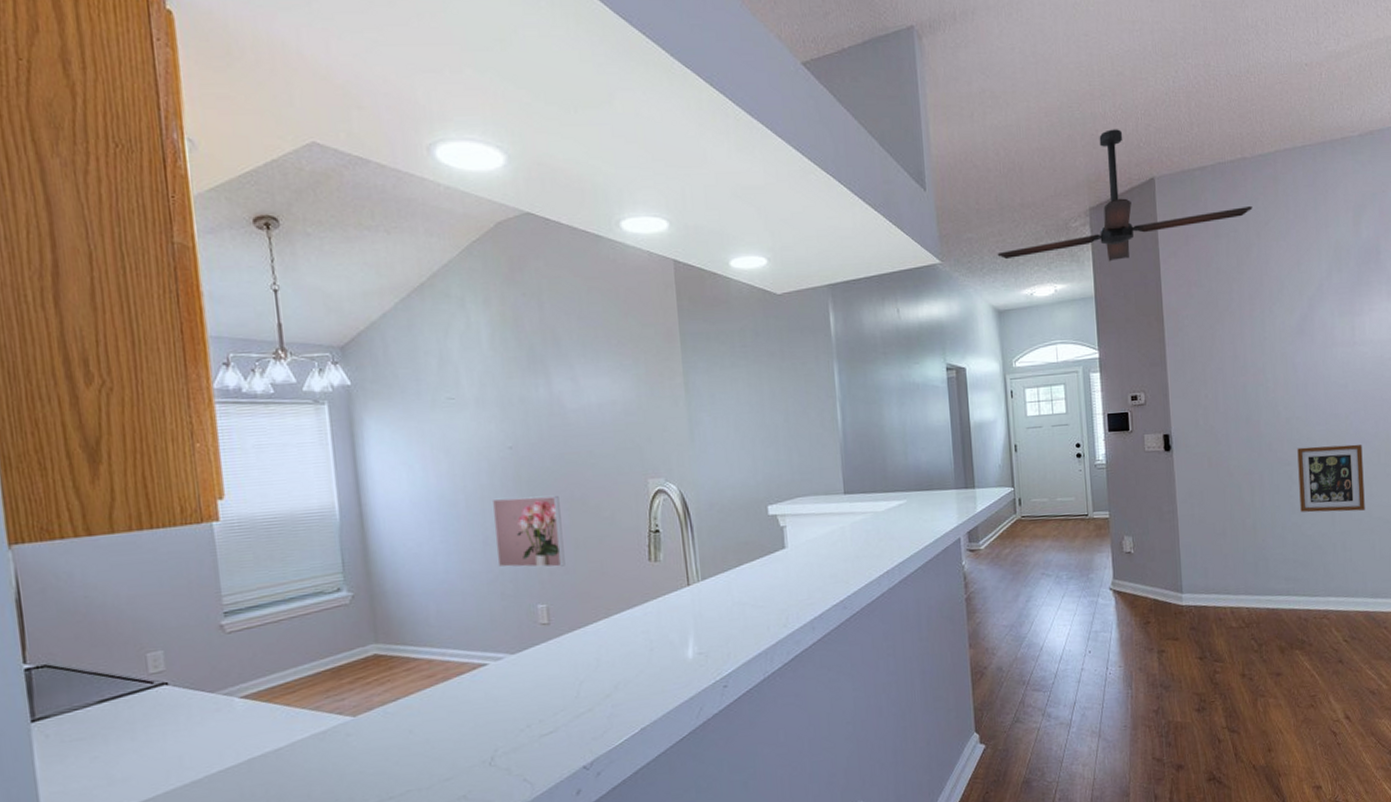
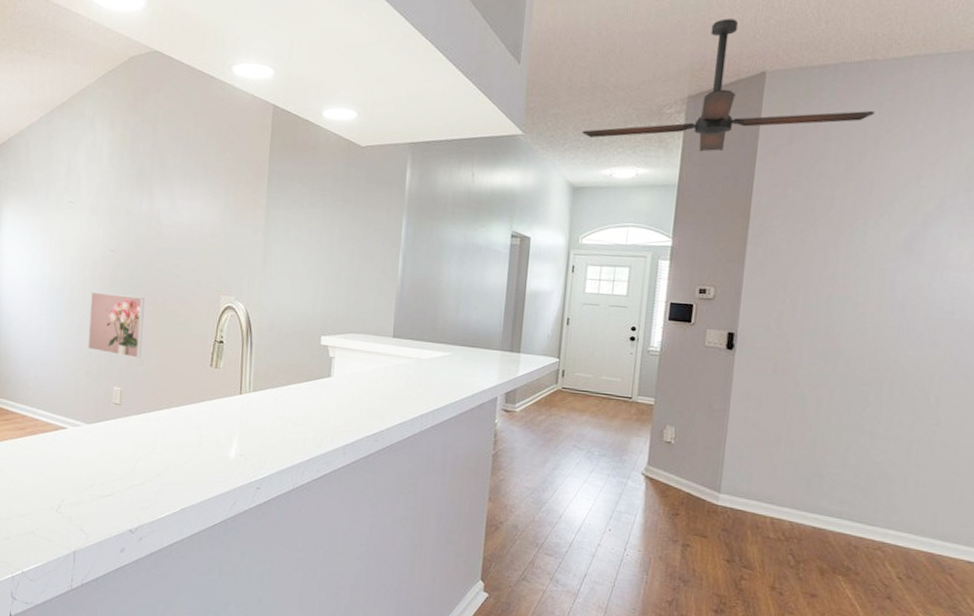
picture frame: present [1297,444,1365,513] -> none [871,369,960,447]

